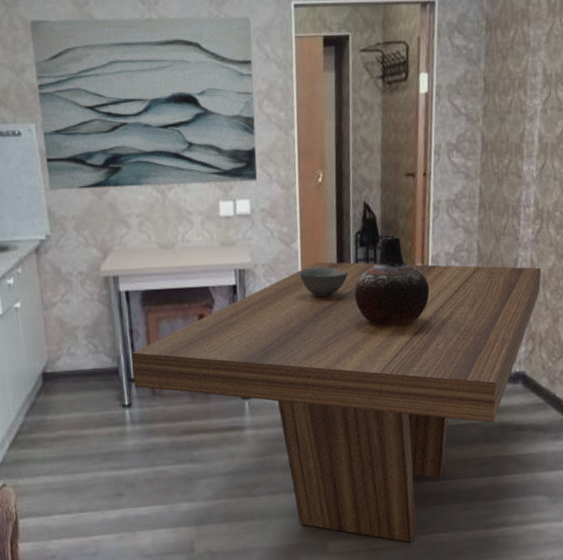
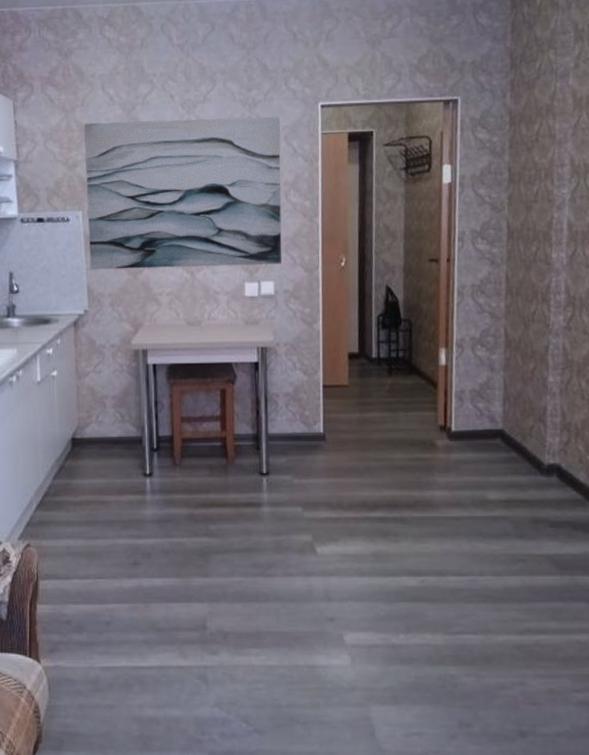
dining table: present [131,261,542,543] -> none [155,342,576,642]
bowl: present [299,267,348,297] -> none [320,348,370,377]
vase: present [354,236,430,326] -> none [375,319,454,409]

